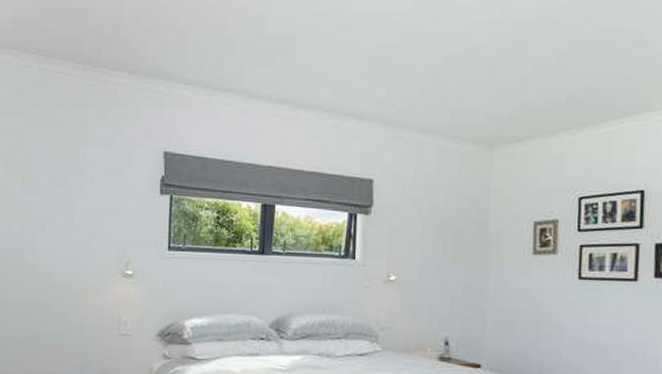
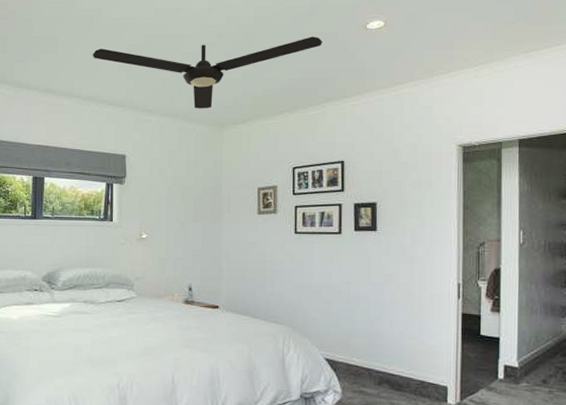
ceiling fan: none [336,34,622,124] -> present [92,36,322,109]

